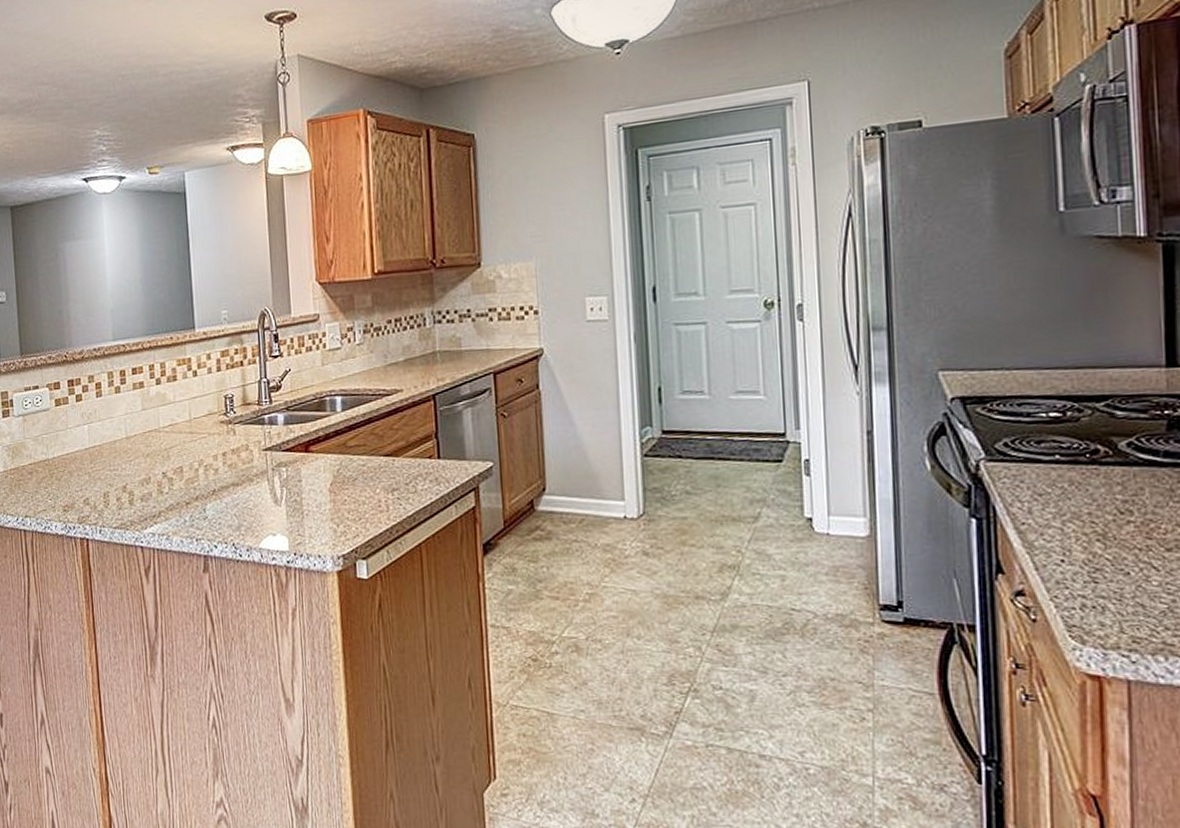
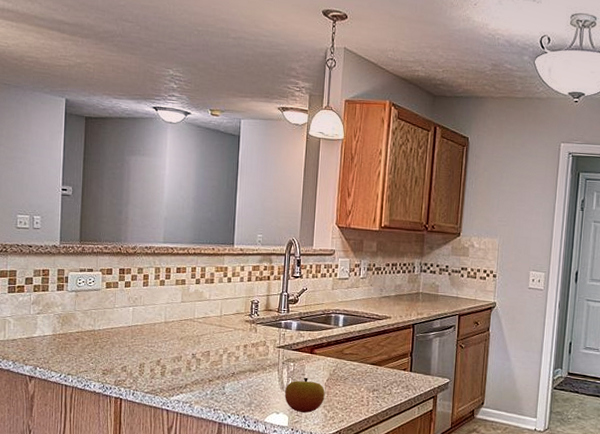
apple: none [280,484,331,531] -> present [285,377,325,413]

